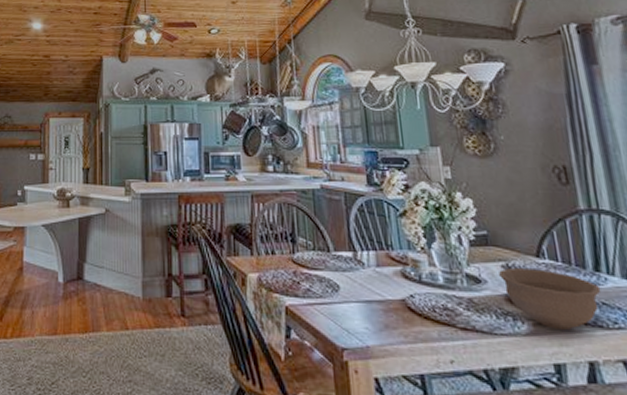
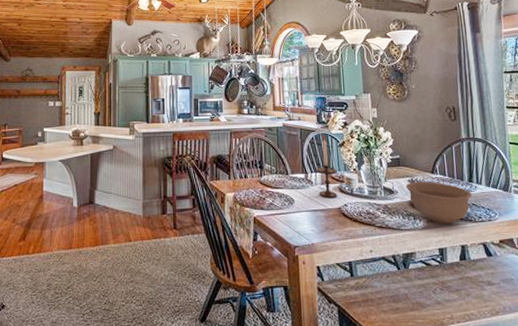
candlestick: none [368,200,400,286] -> present [316,134,338,199]

